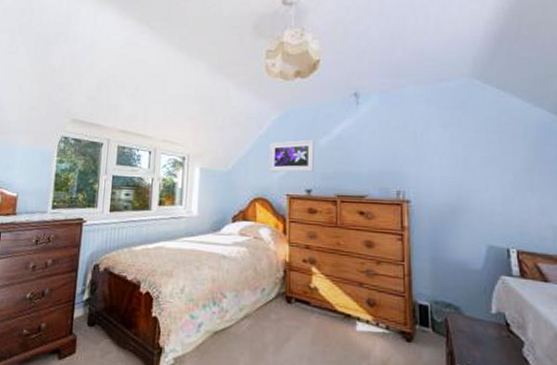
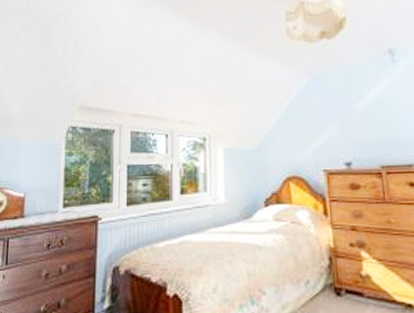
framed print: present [269,139,314,173] -> none [299,105,352,146]

